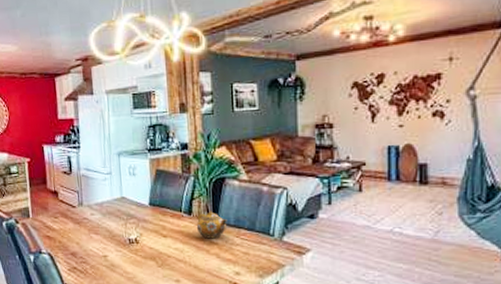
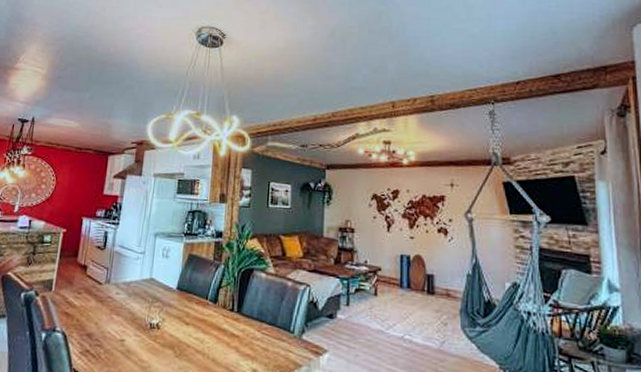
teapot: present [196,210,227,239] -> none [219,300,251,331]

